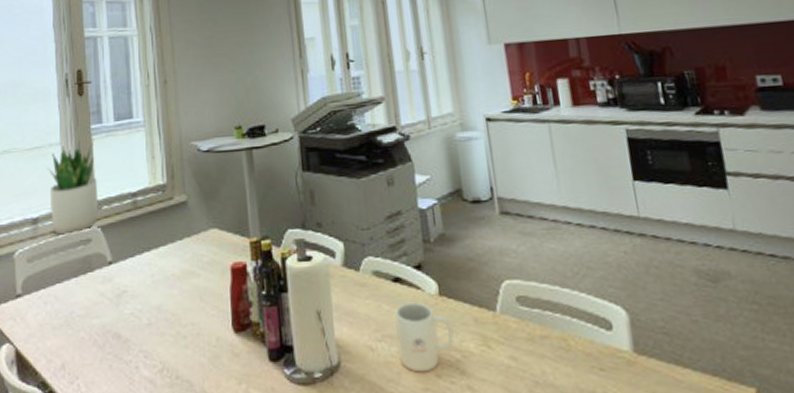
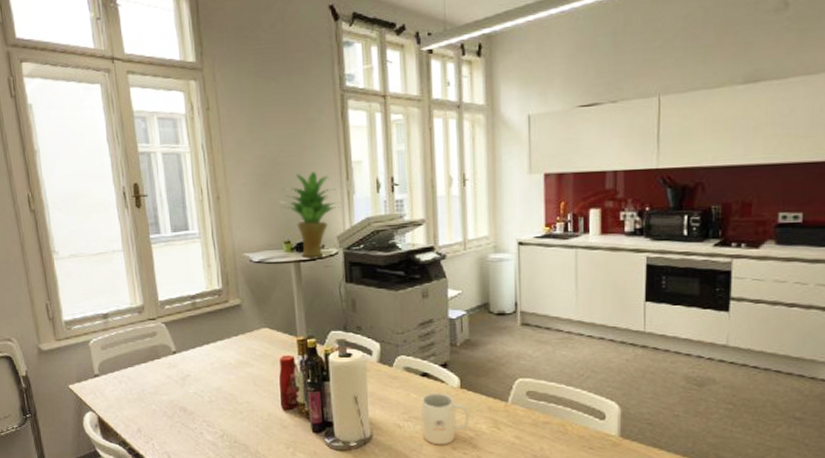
planter: present [48,139,99,236] -> none [113,248,162,330]
potted plant: none [234,50,295,145] -> present [283,172,341,258]

